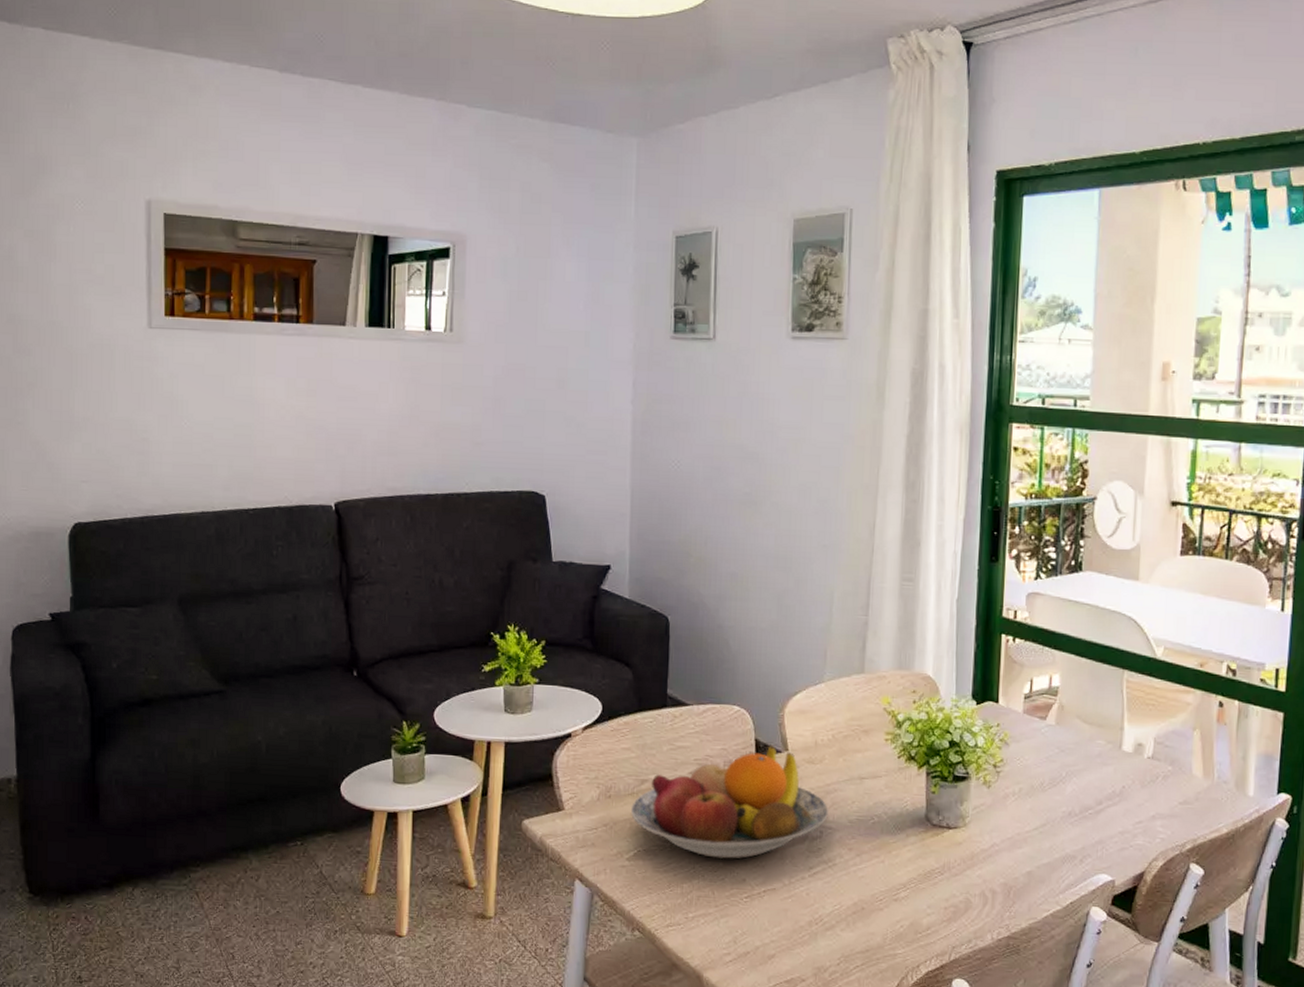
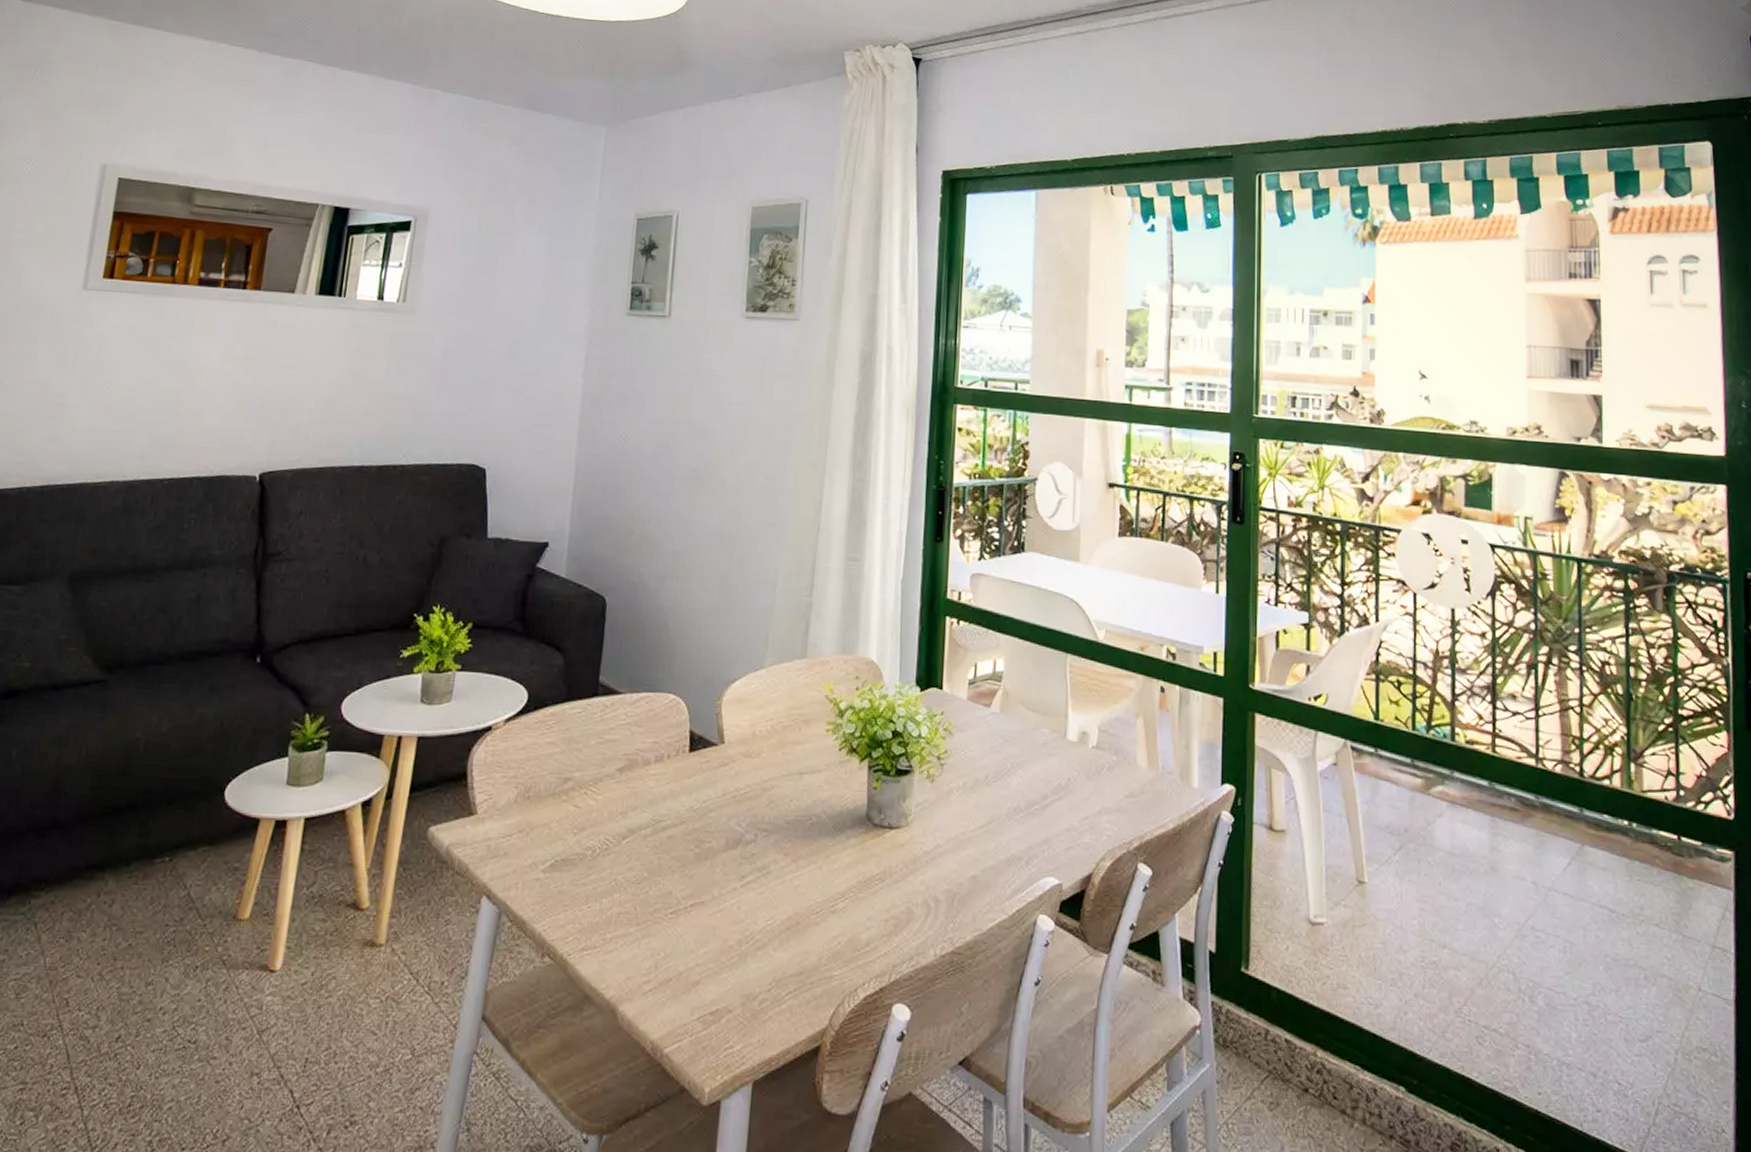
fruit bowl: present [631,744,828,859] -> none [550,737,765,868]

